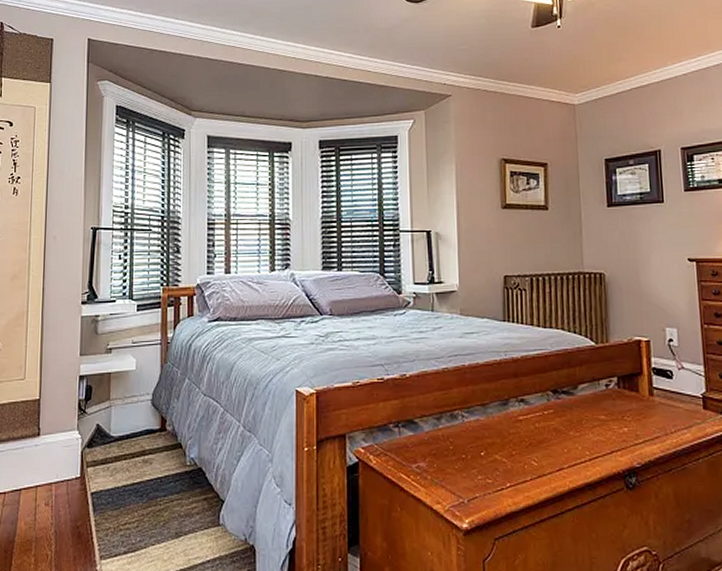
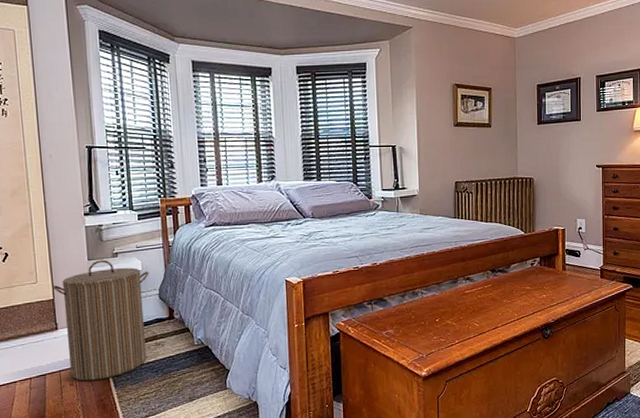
laundry hamper: none [40,356,143,502] -> present [52,260,149,381]

